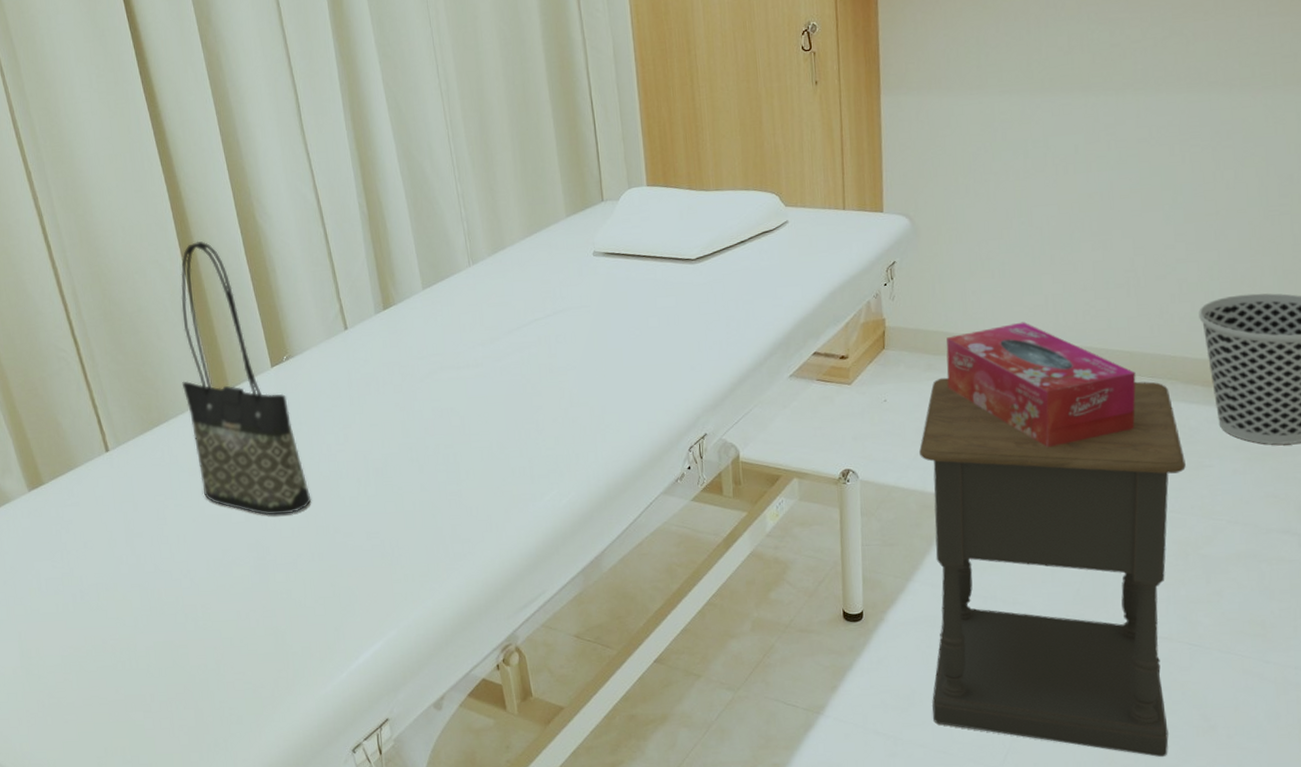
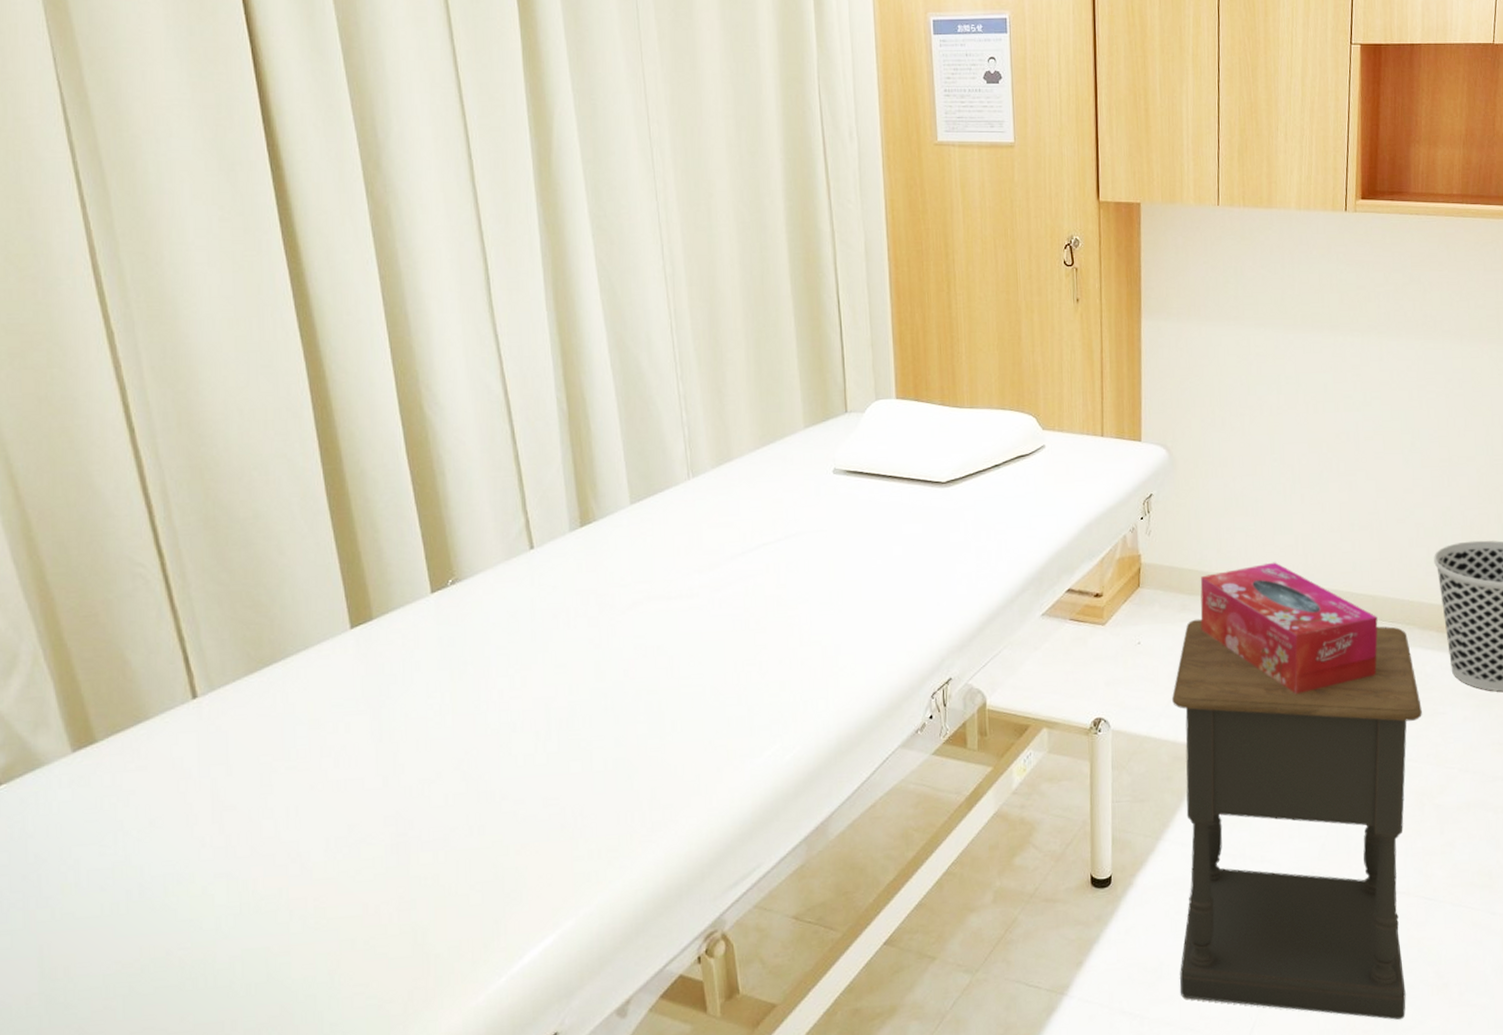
tote bag: present [180,241,312,516] -> none [307,432,474,780]

